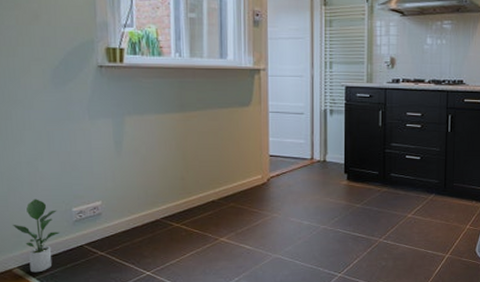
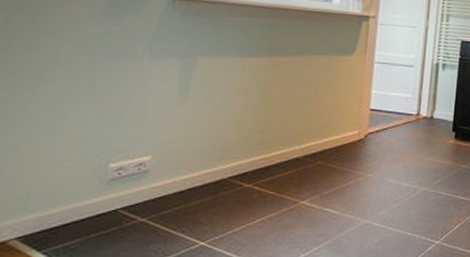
potted plant: present [13,199,60,273] -> none [18,151,87,245]

